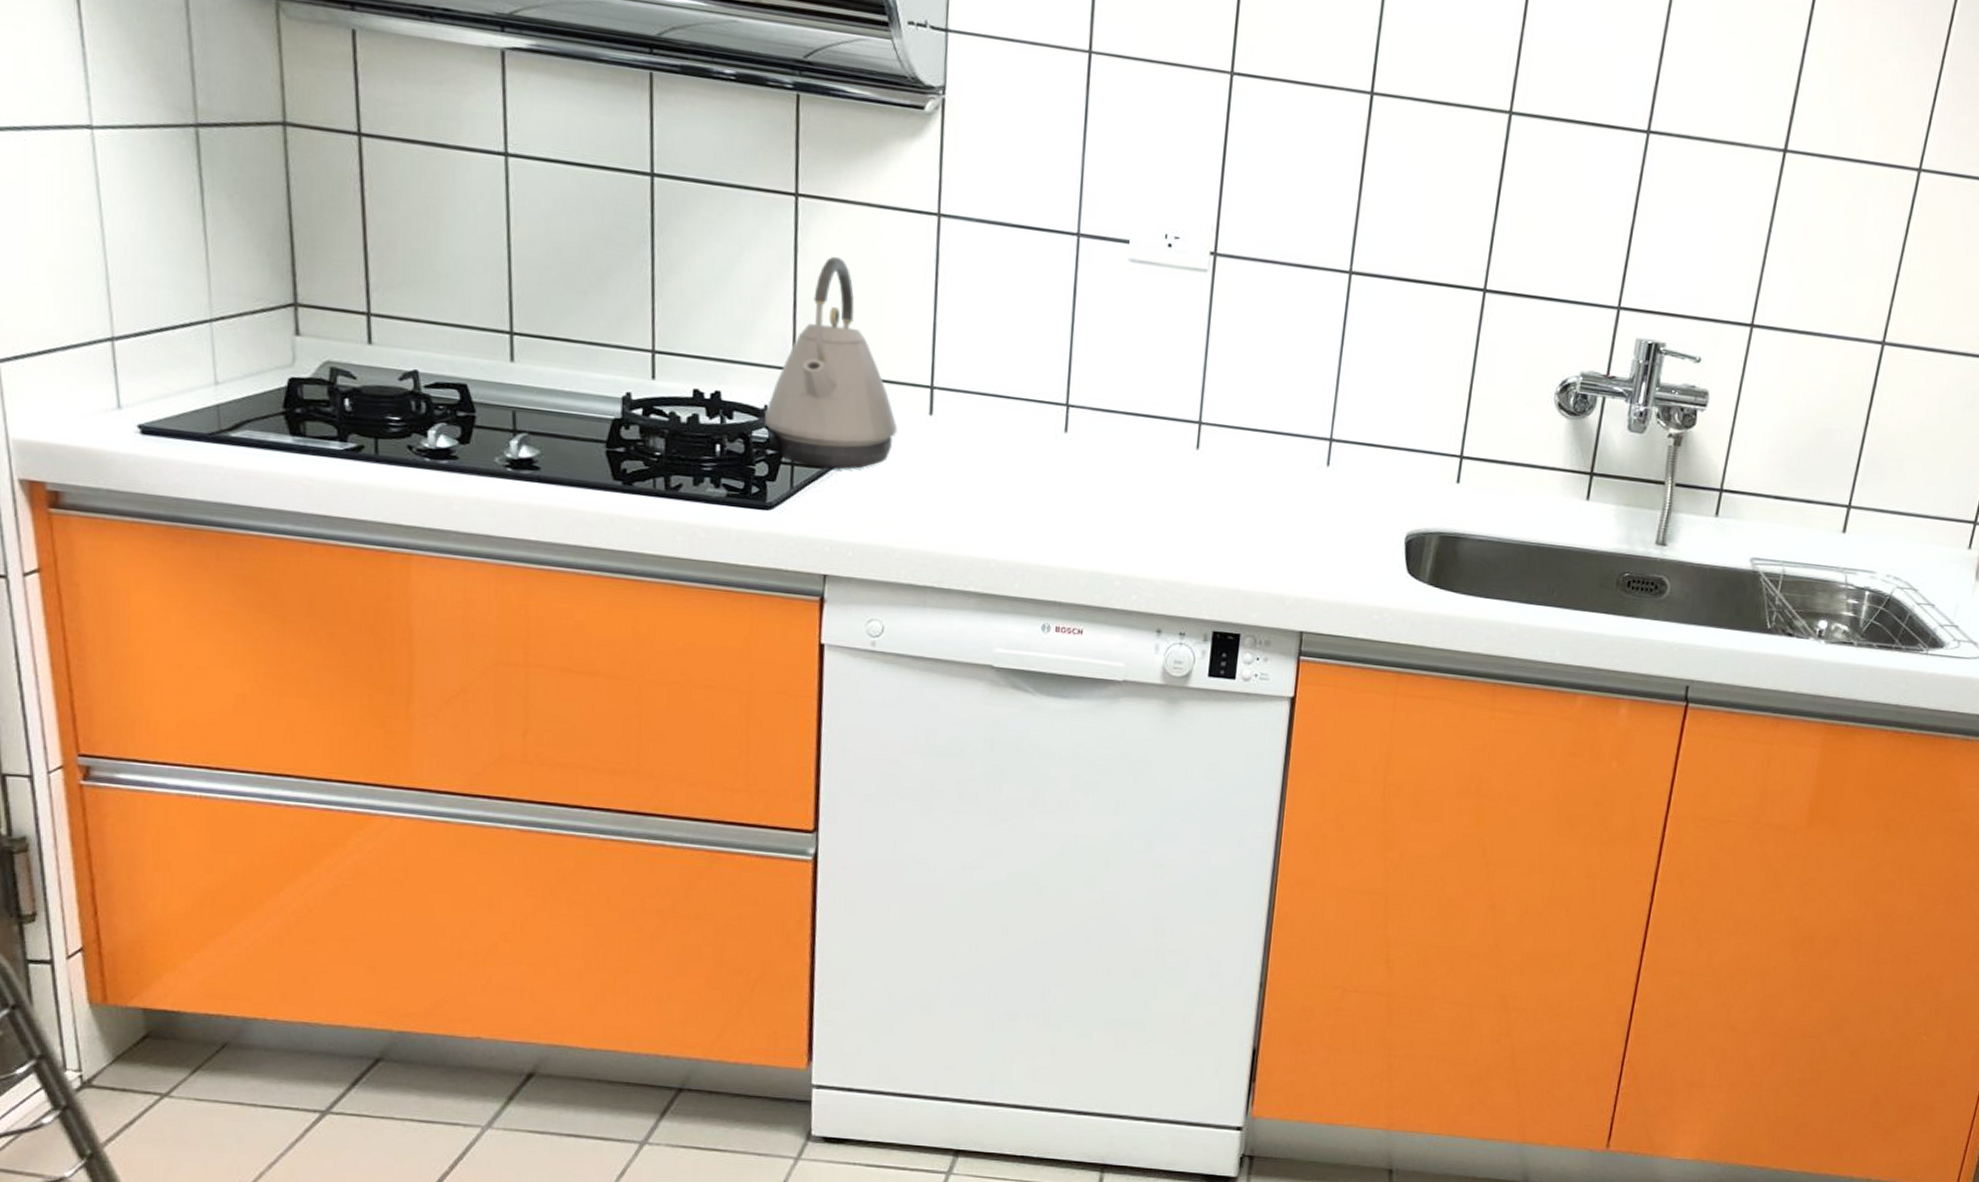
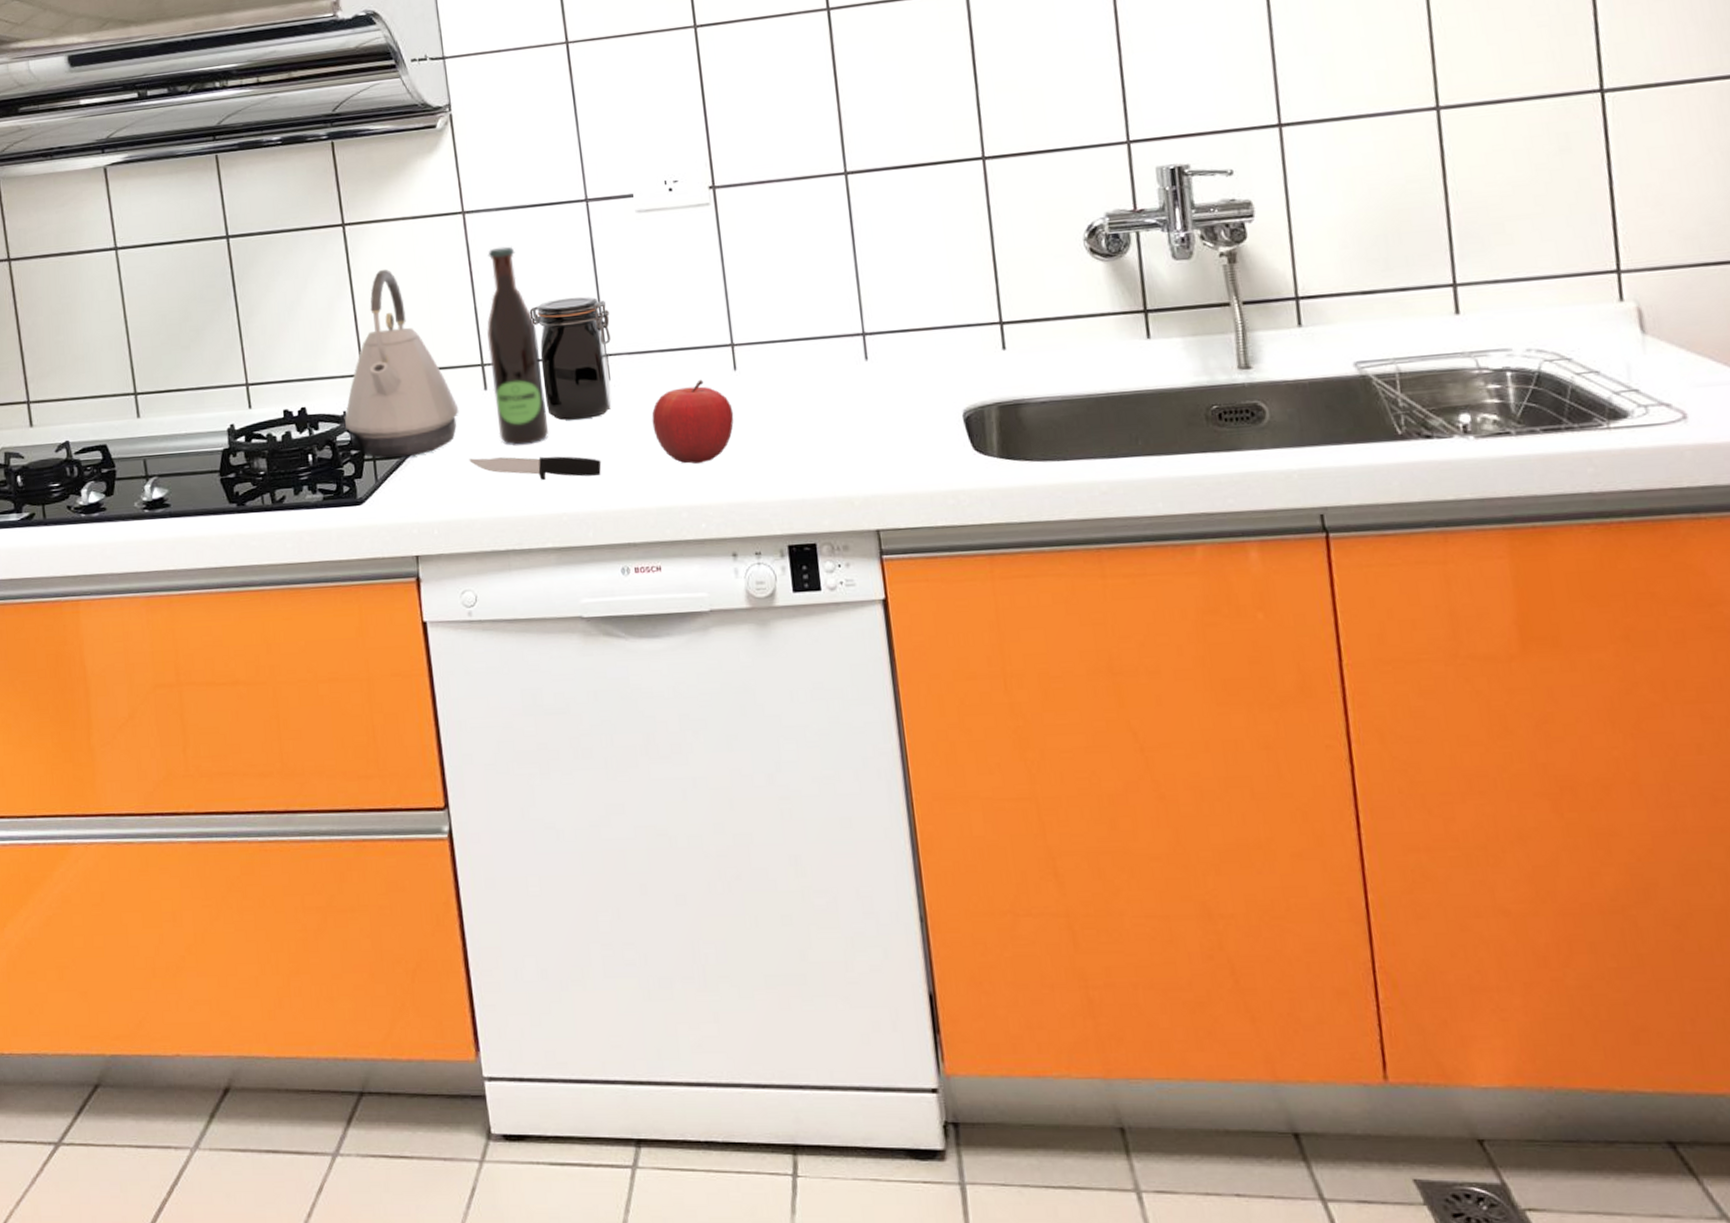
kitchen knife: none [899,484,1042,528] -> present [469,456,602,481]
bottle: none [936,262,998,482] -> present [487,246,549,445]
jar: none [993,334,1080,468] -> present [529,296,612,421]
fruit: none [1102,451,1187,535] -> present [651,379,734,464]

